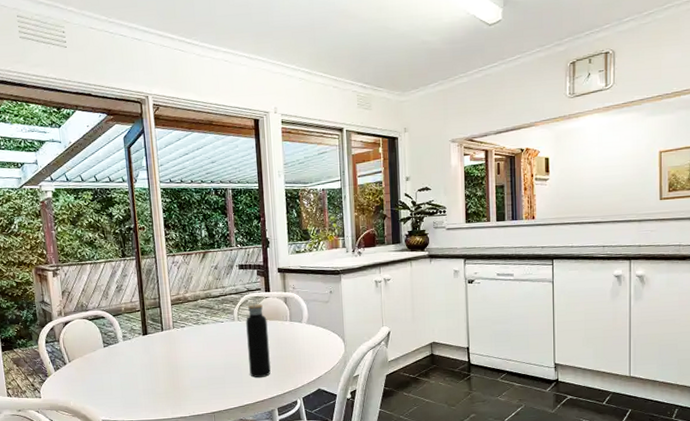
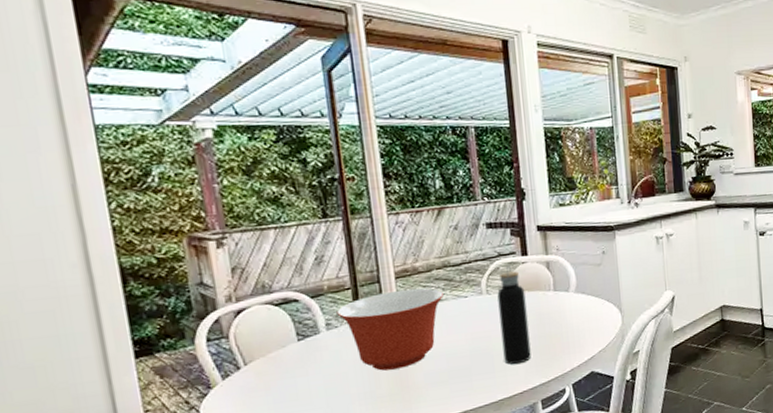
mixing bowl: none [130,313,206,374] -> present [336,288,444,371]

